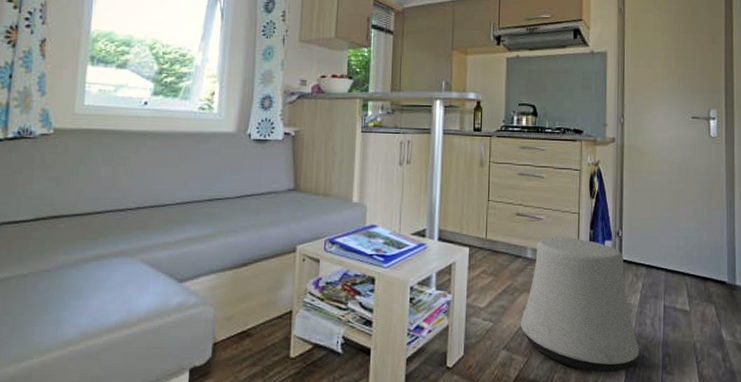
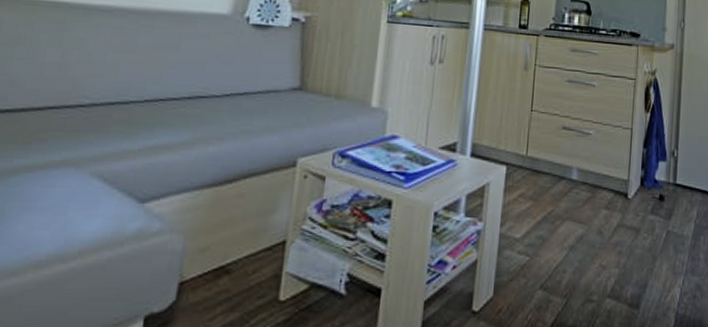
stool: present [520,237,640,372] -> none [560,156,692,316]

